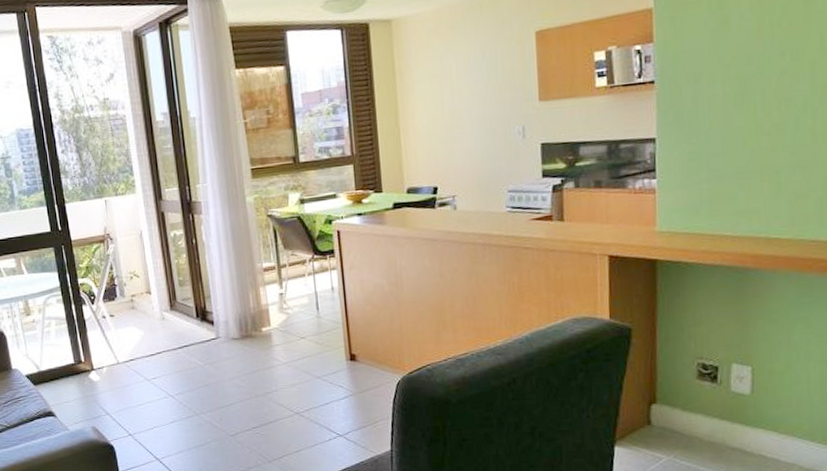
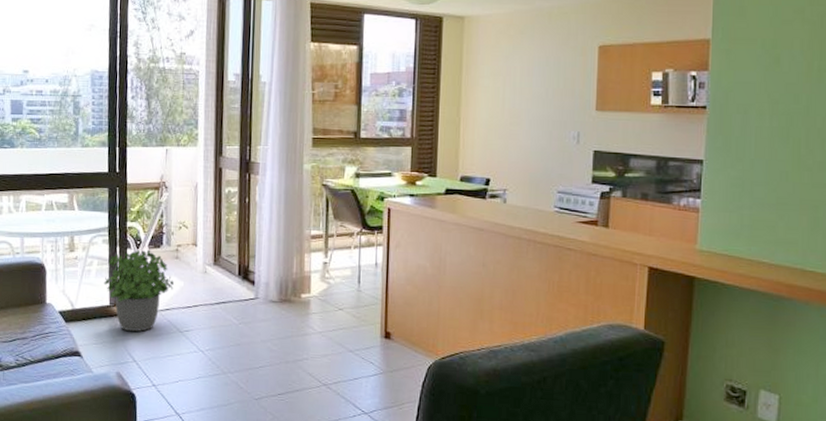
potted plant: none [65,303,135,386] -> present [103,249,174,332]

